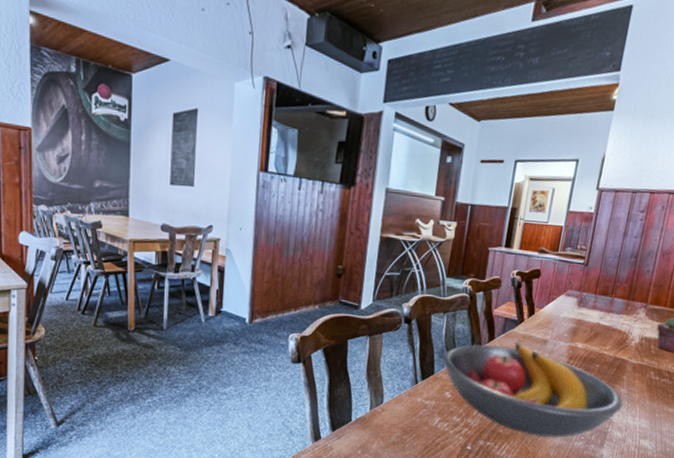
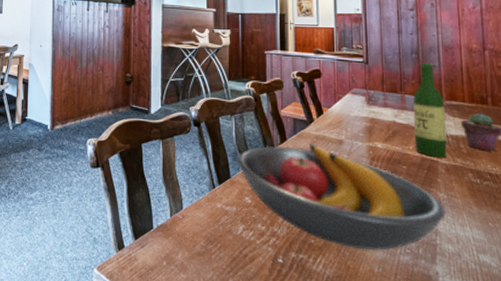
wine bottle: none [611,267,648,358] -> present [413,62,447,159]

